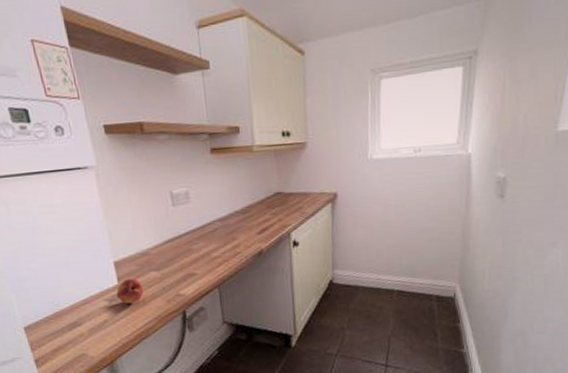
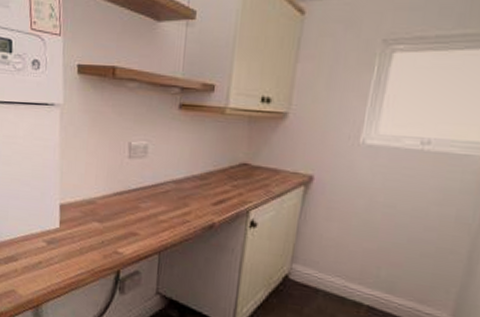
fruit: present [116,277,144,304] -> none [56,223,83,250]

